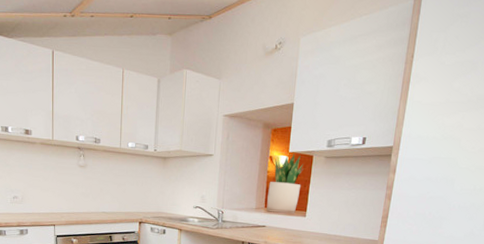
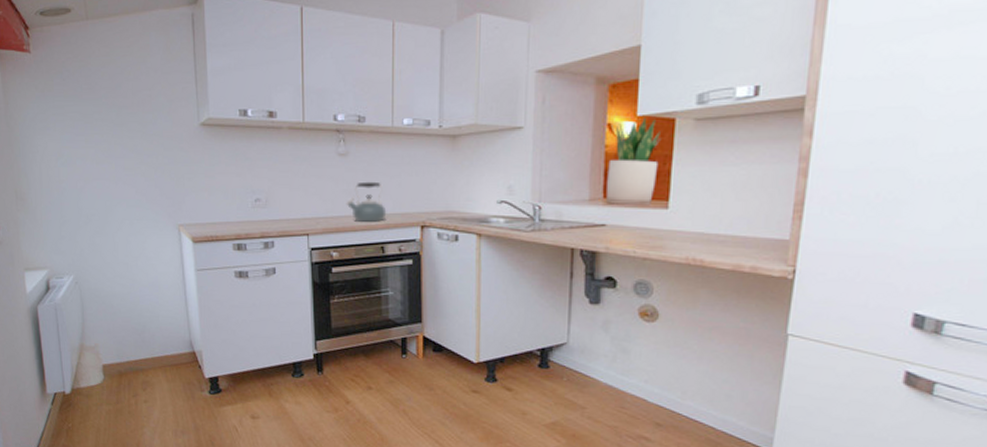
kettle: none [84,187,114,218] -> present [346,181,387,222]

